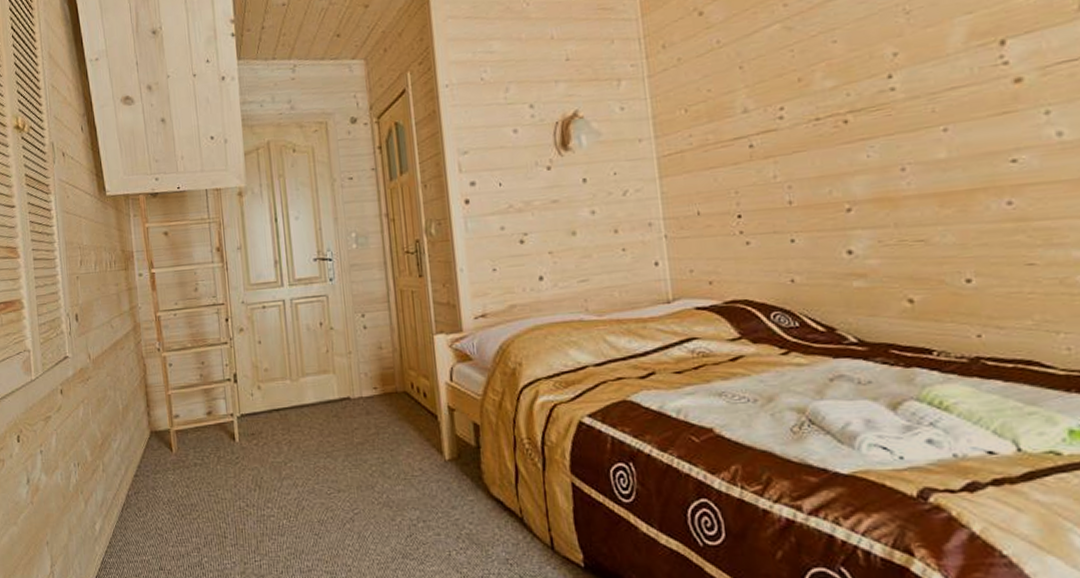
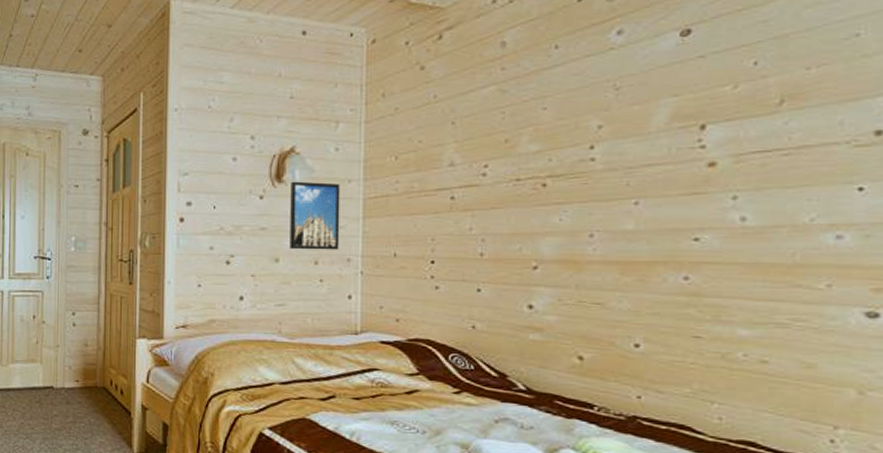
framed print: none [578,144,639,220] -> present [290,181,340,250]

